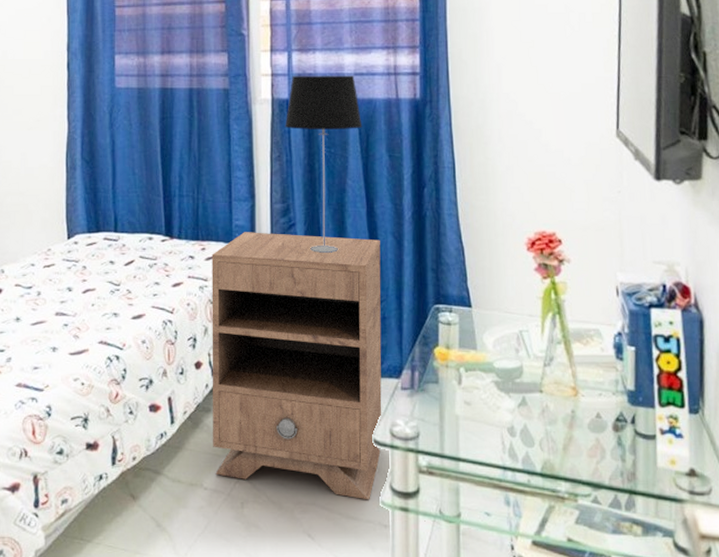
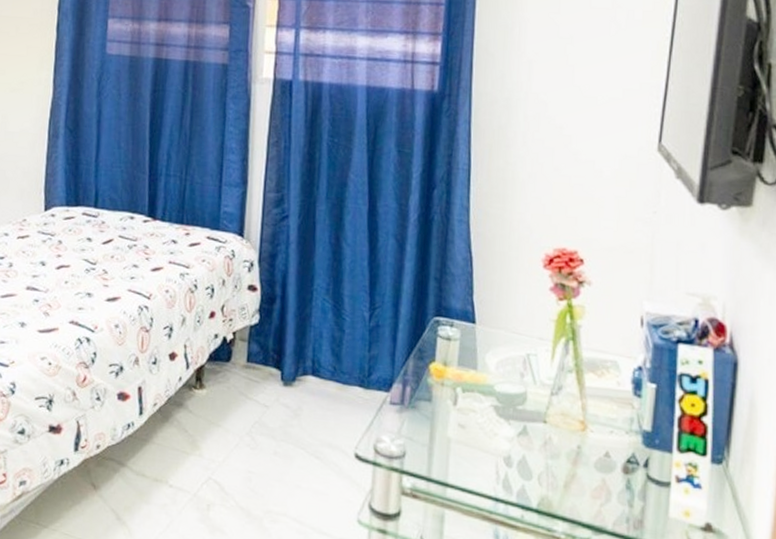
nightstand: present [212,232,382,500] -> none [182,220,380,518]
table lamp: present [285,75,363,253] -> none [286,55,371,251]

